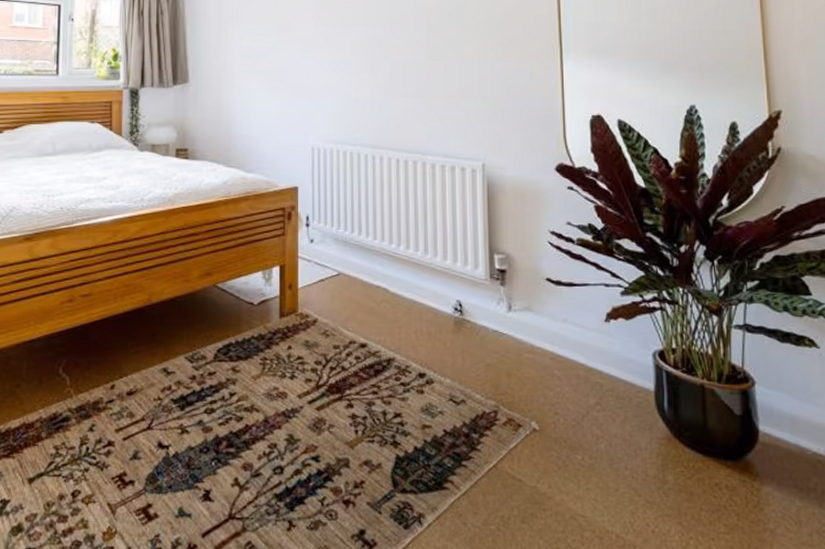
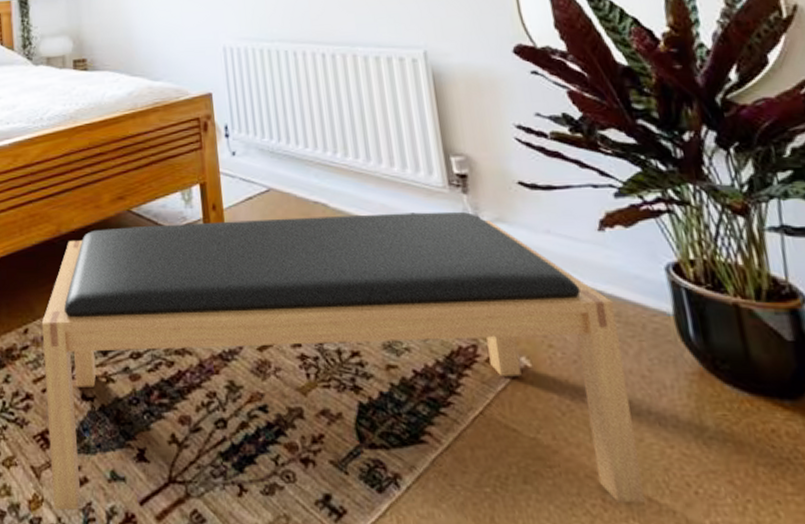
bench: none [125,299,613,541] -> present [41,211,645,511]

